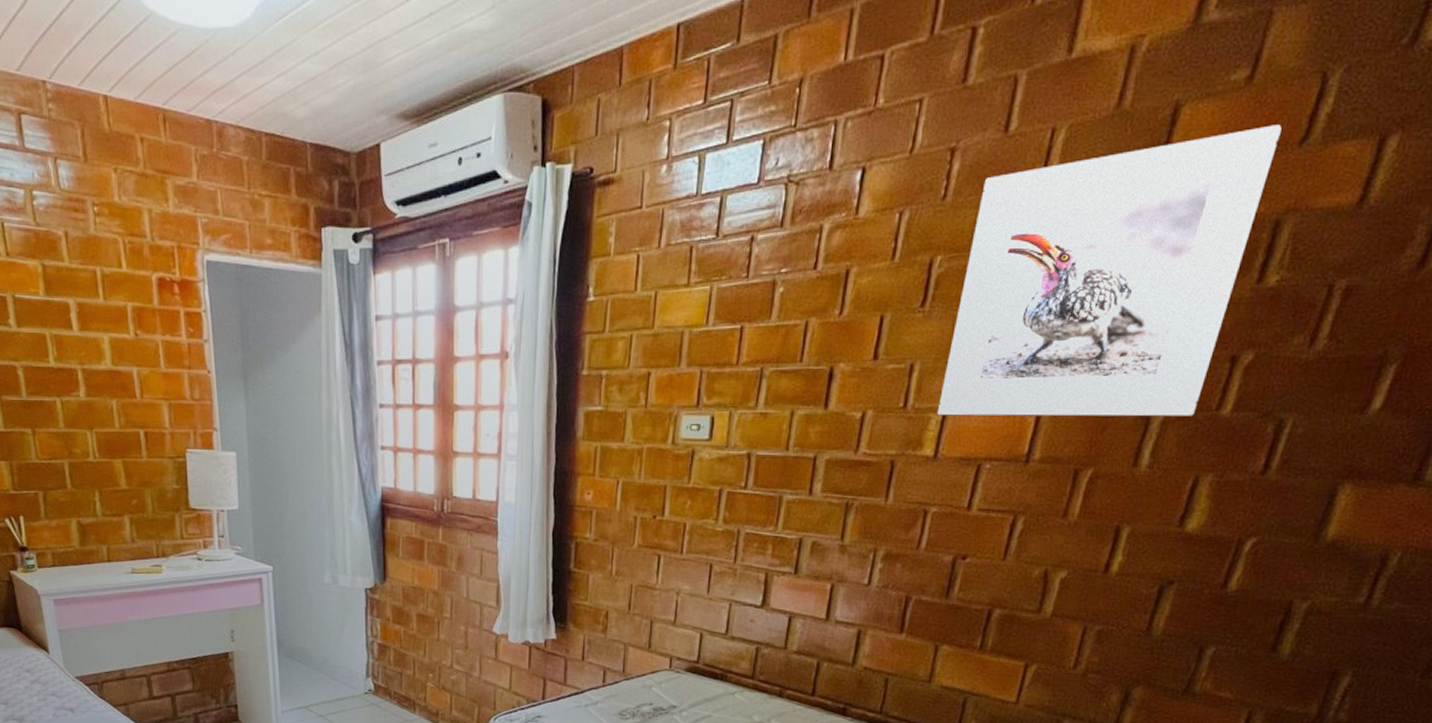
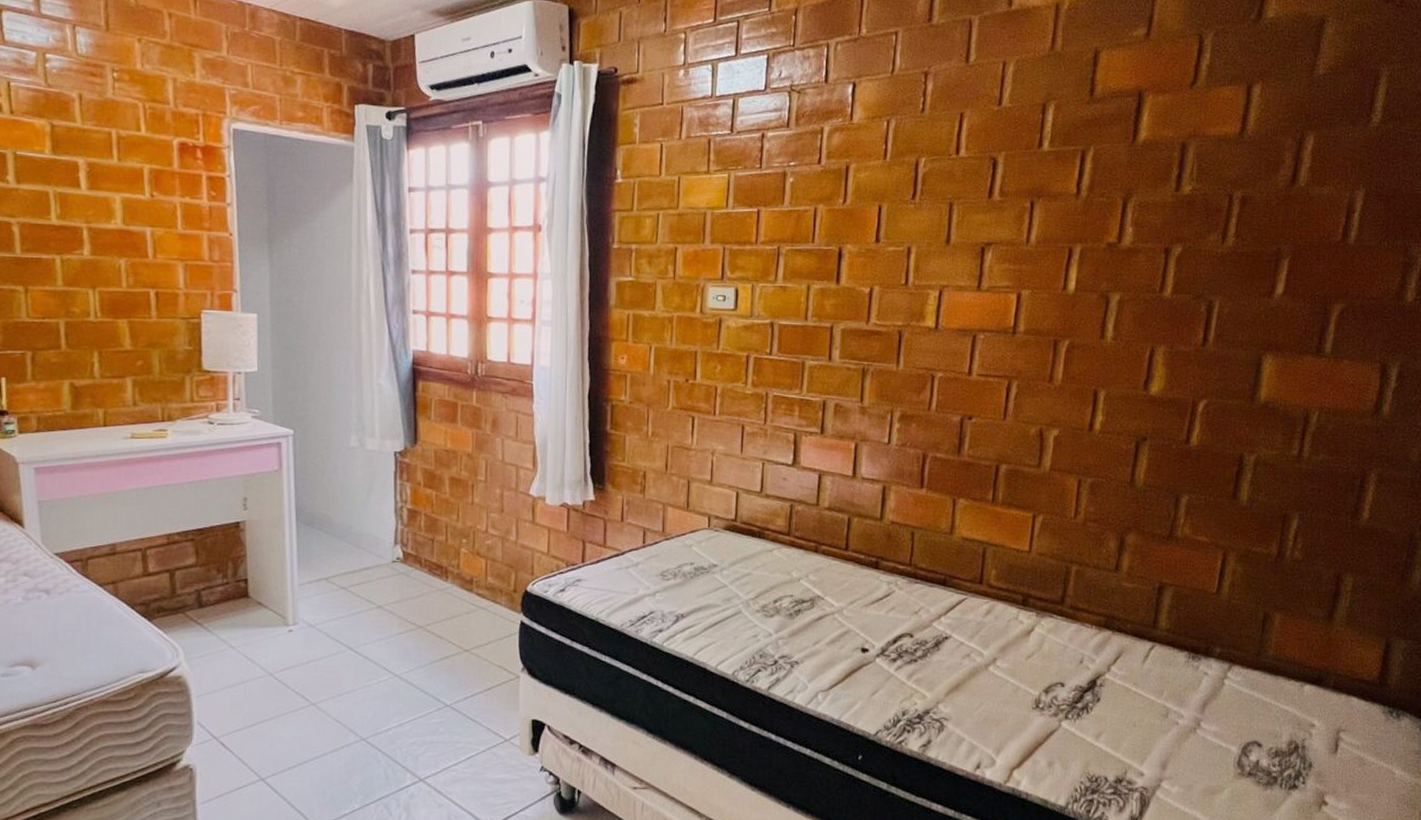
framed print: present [938,125,1282,417] -> none [935,71,1176,297]

